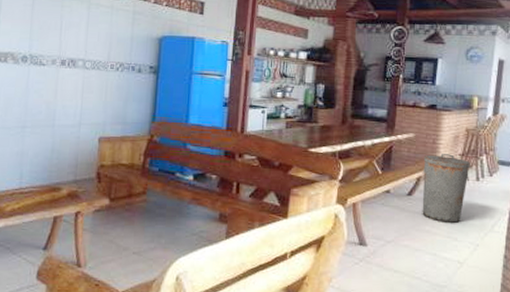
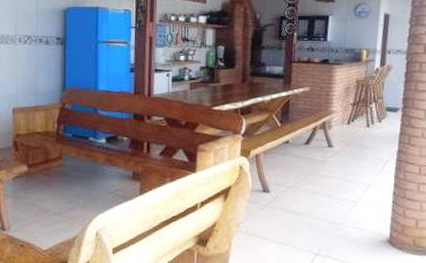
trash can: present [422,154,470,224] -> none [318,104,361,168]

